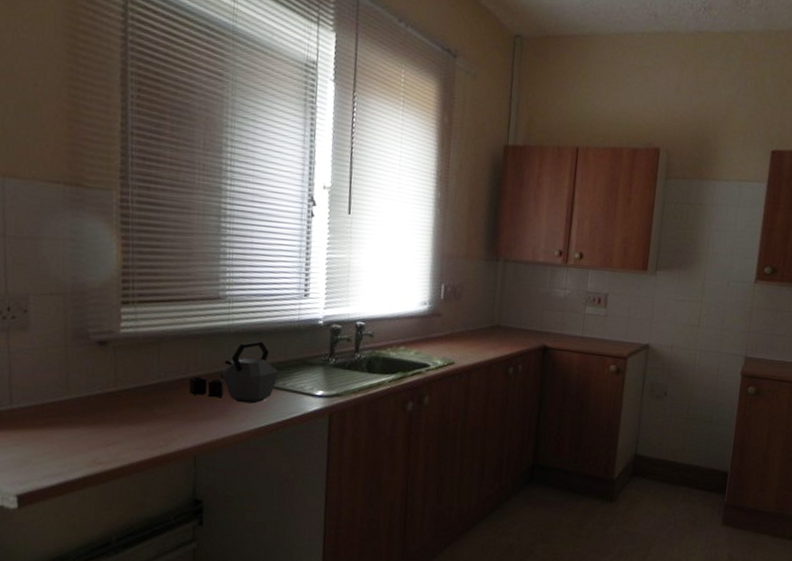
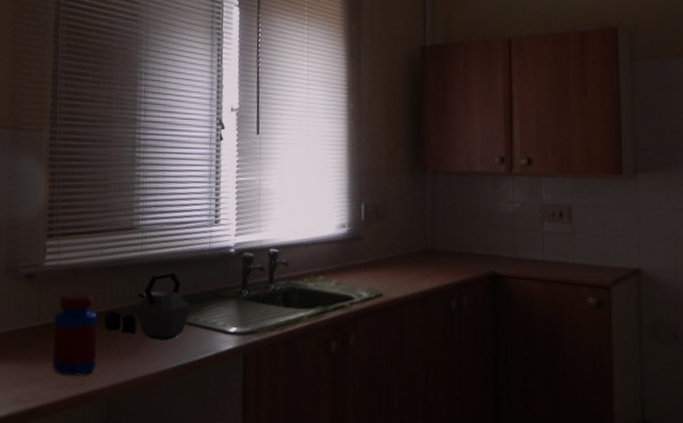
jar: none [131,359,183,438] -> present [52,293,98,376]

